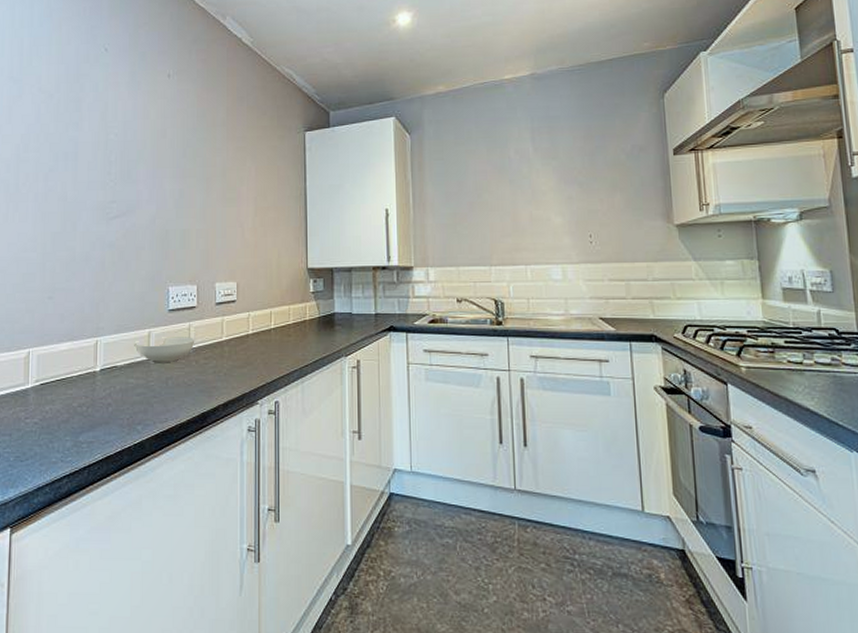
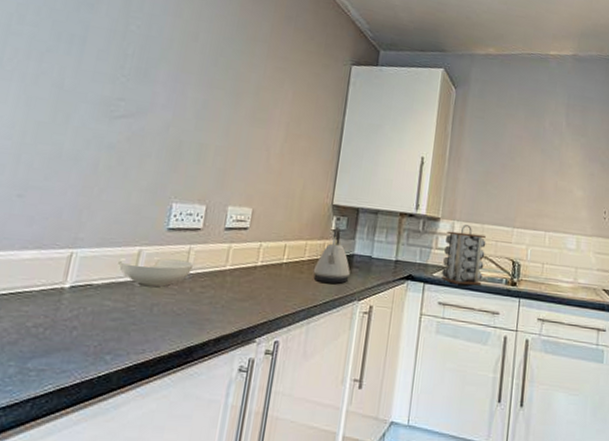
kettle: none [299,288,334,345] -> present [313,226,350,286]
spice rack: none [422,270,465,330] -> present [441,225,486,286]

